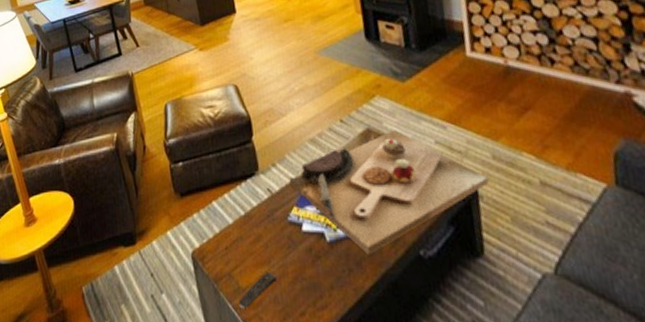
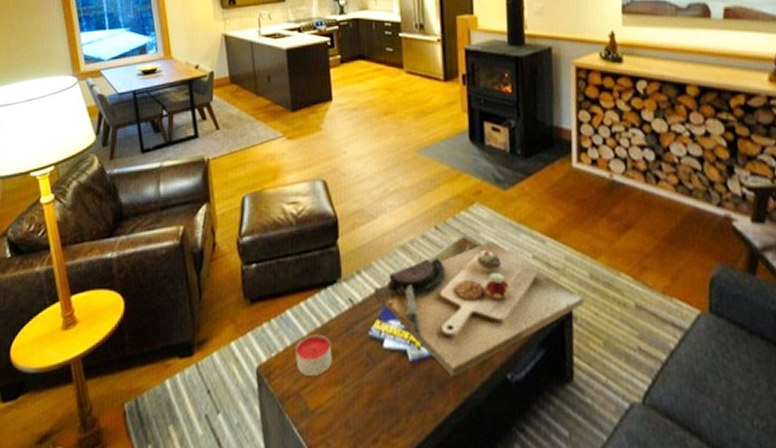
candle: none [224,221,258,258] -> present [296,334,332,376]
remote control: present [239,271,277,309] -> none [305,391,350,434]

